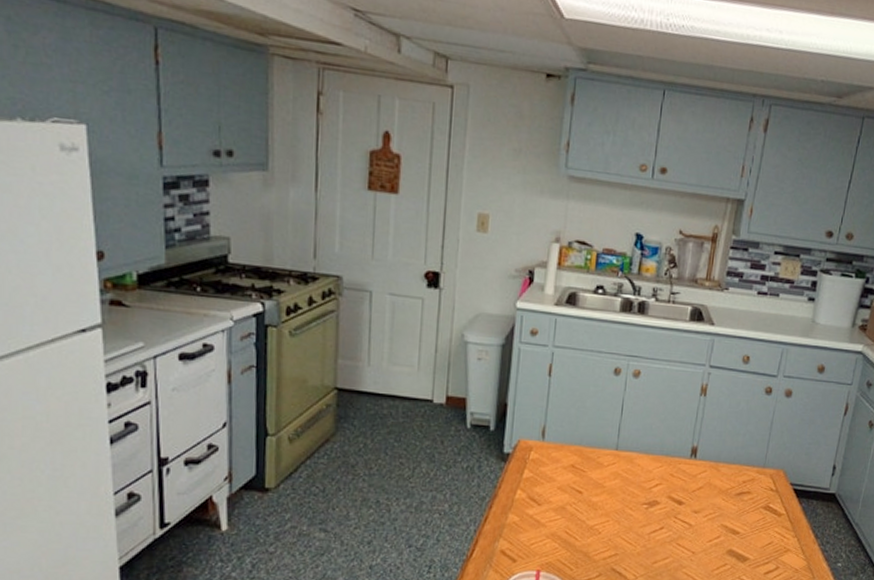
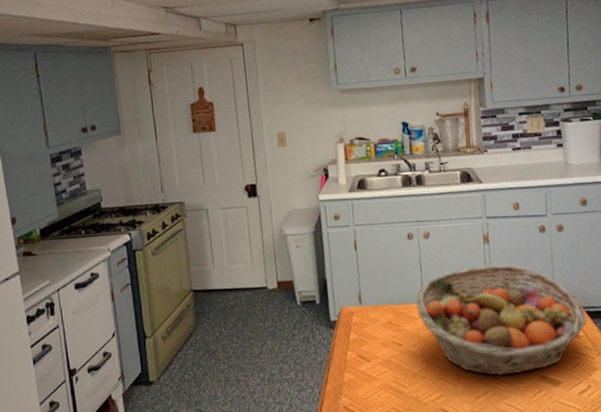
fruit basket: none [607,419,792,544] -> present [415,265,586,376]

